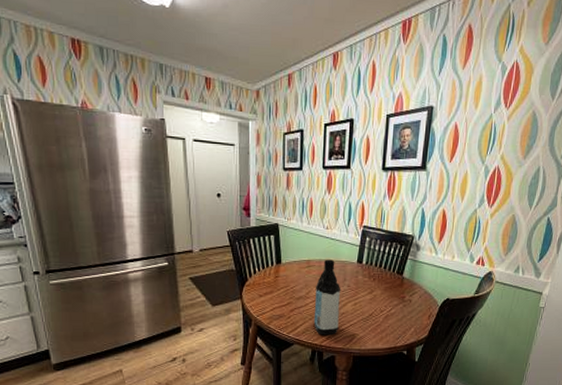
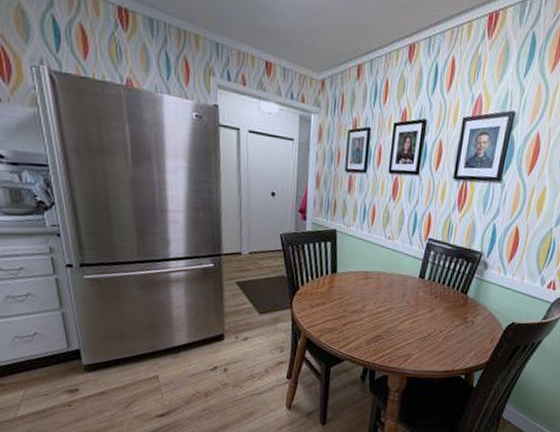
water bottle: present [313,259,341,335] -> none [367,272,400,353]

